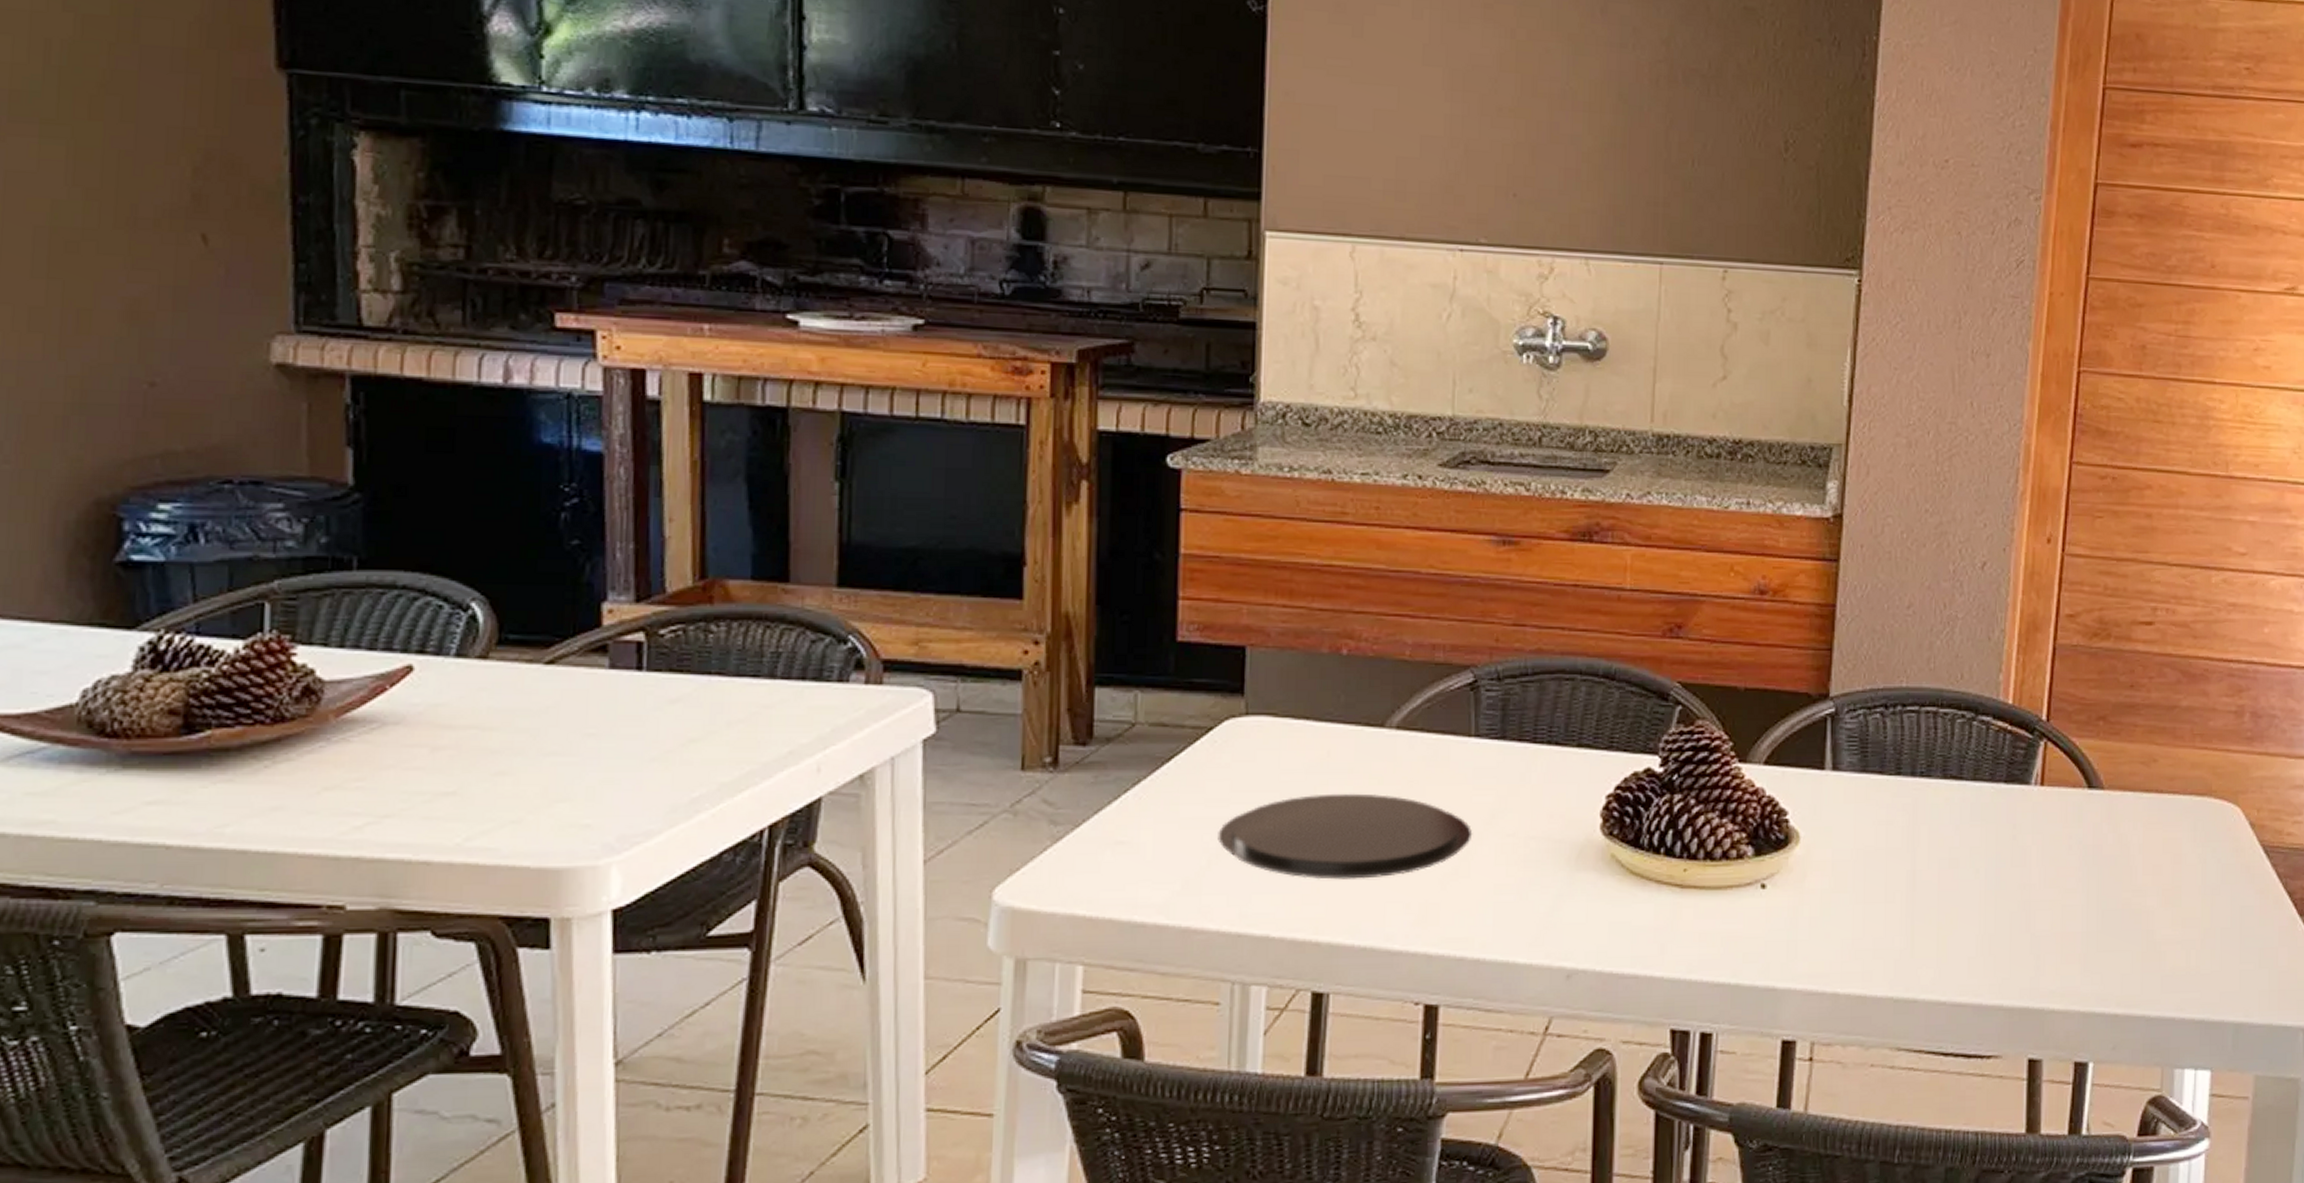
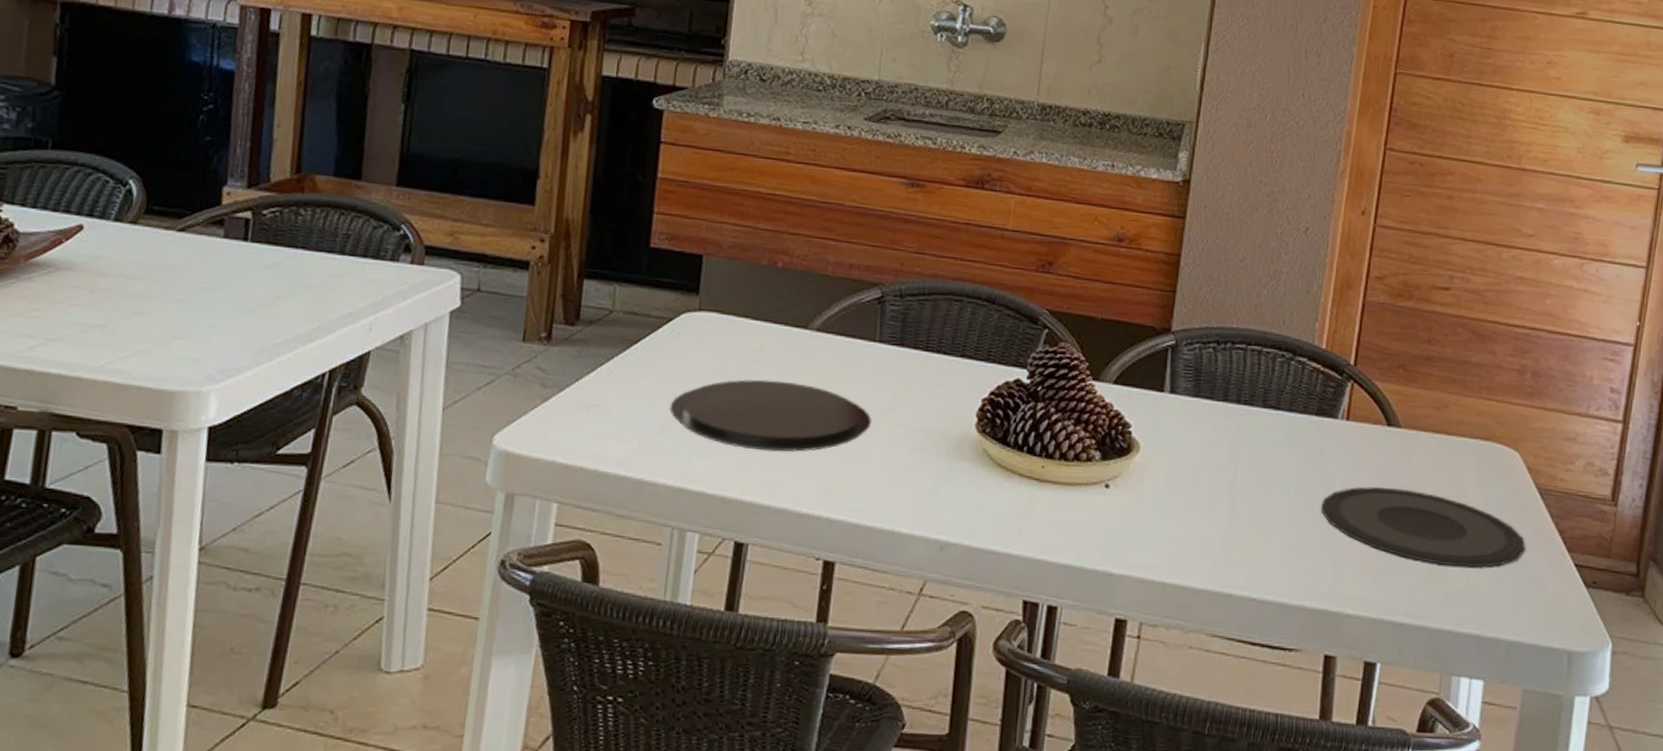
plate: none [2017,859,2252,944] -> present [1321,486,1526,568]

